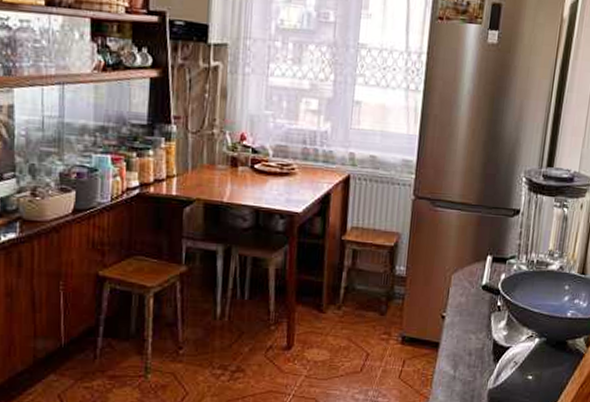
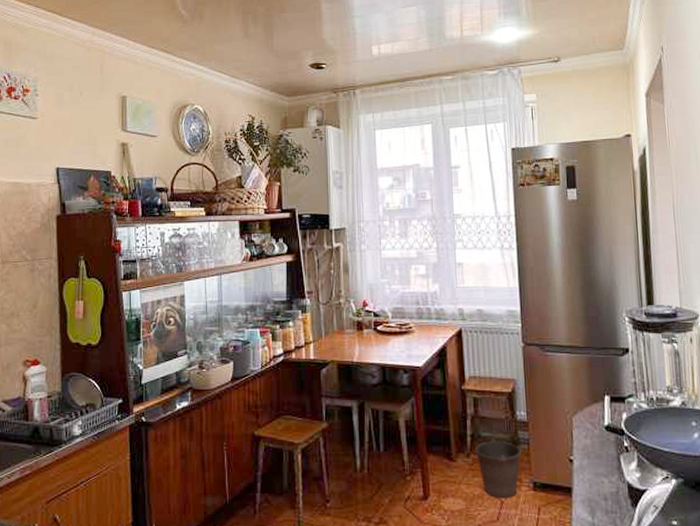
bucket: none [348,292,395,351] -> present [476,438,521,498]

